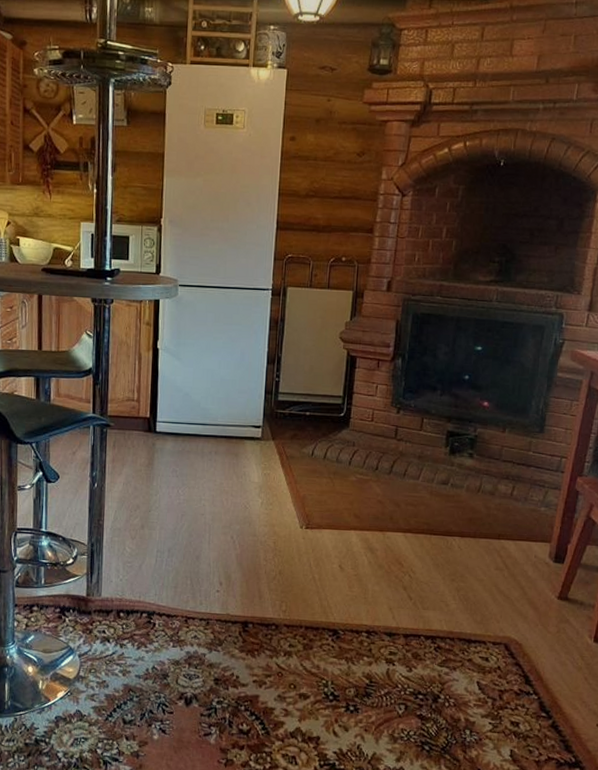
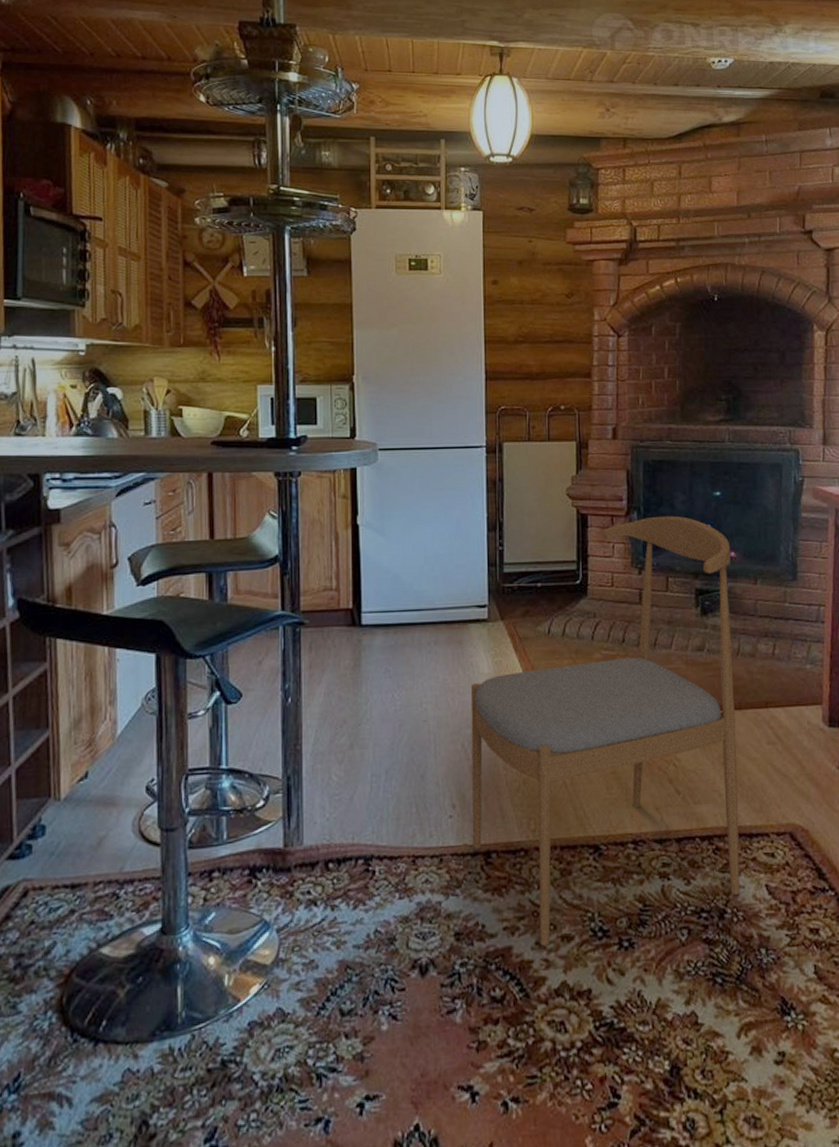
dining chair: none [234,364,485,700] -> present [470,516,740,947]

